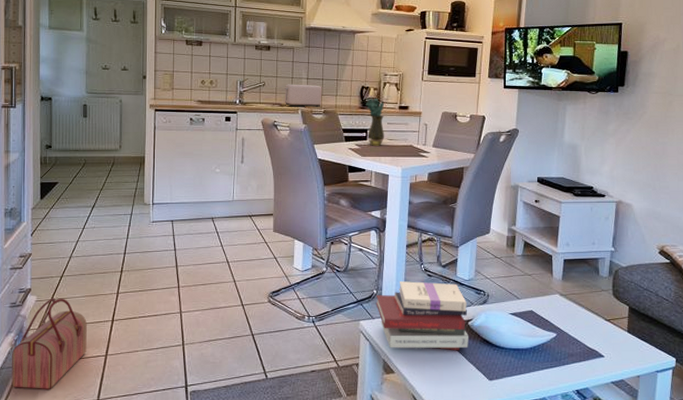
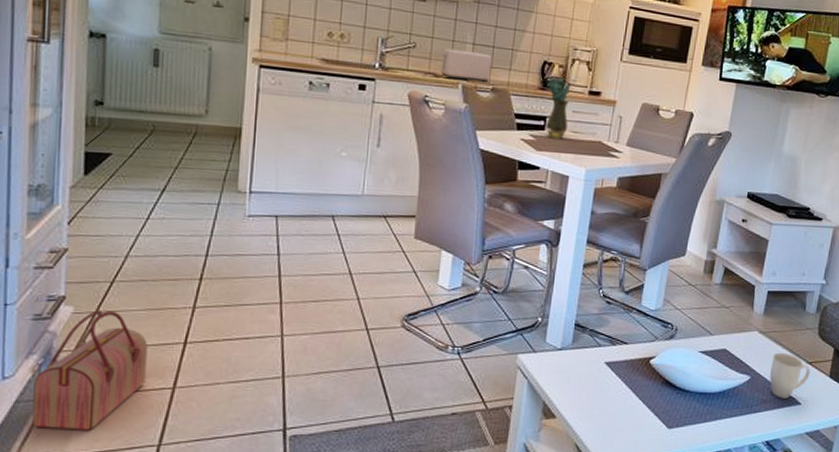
books: present [375,281,469,351] -> none [539,308,651,394]
mug: none [573,311,609,352] -> present [769,352,810,399]

